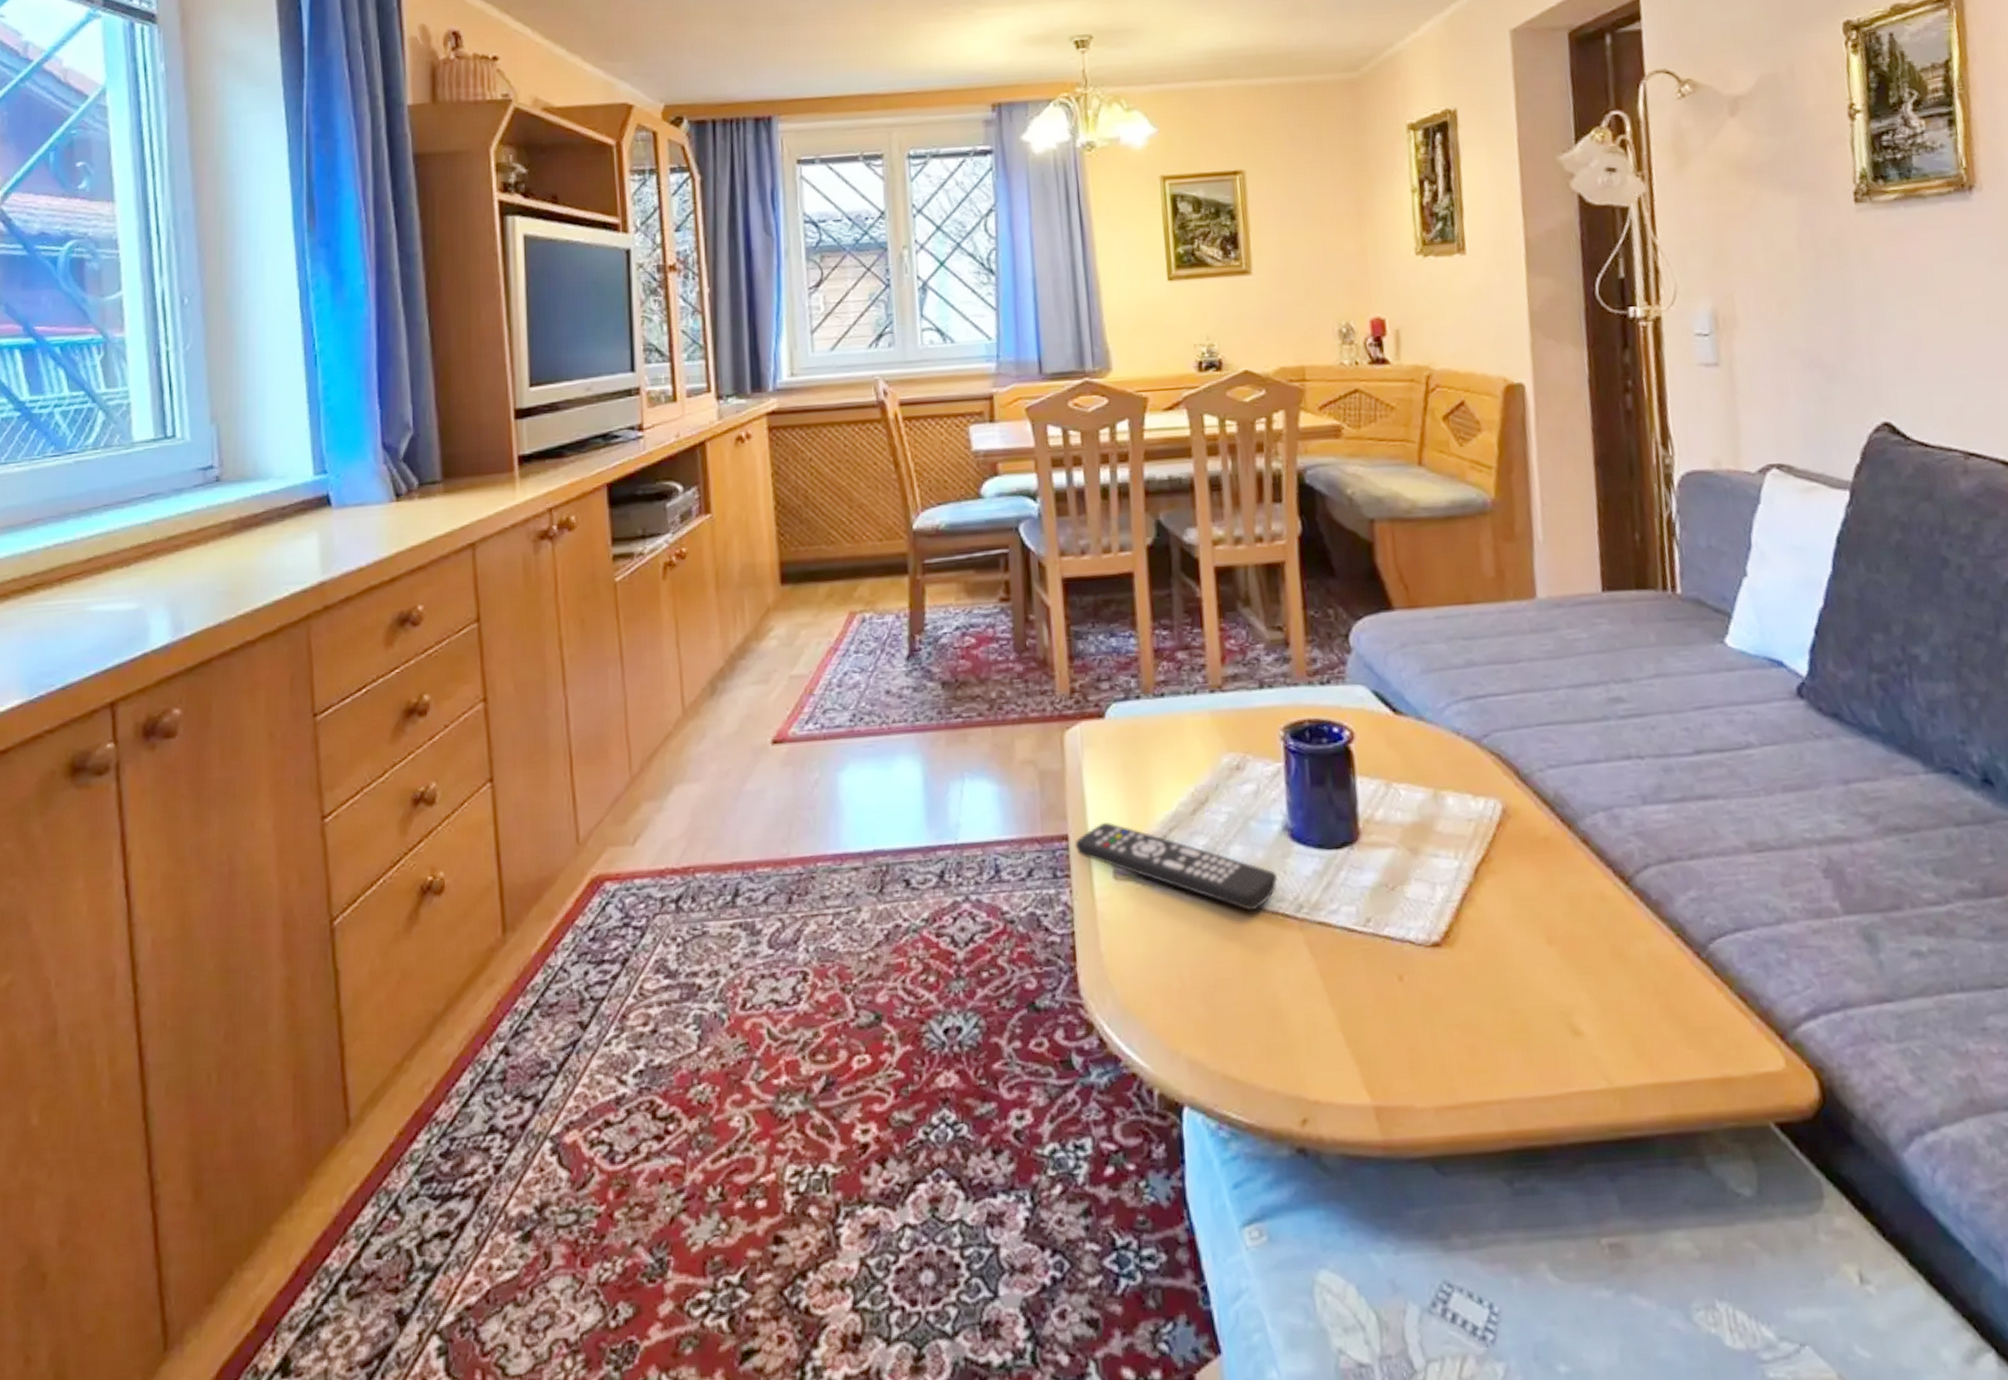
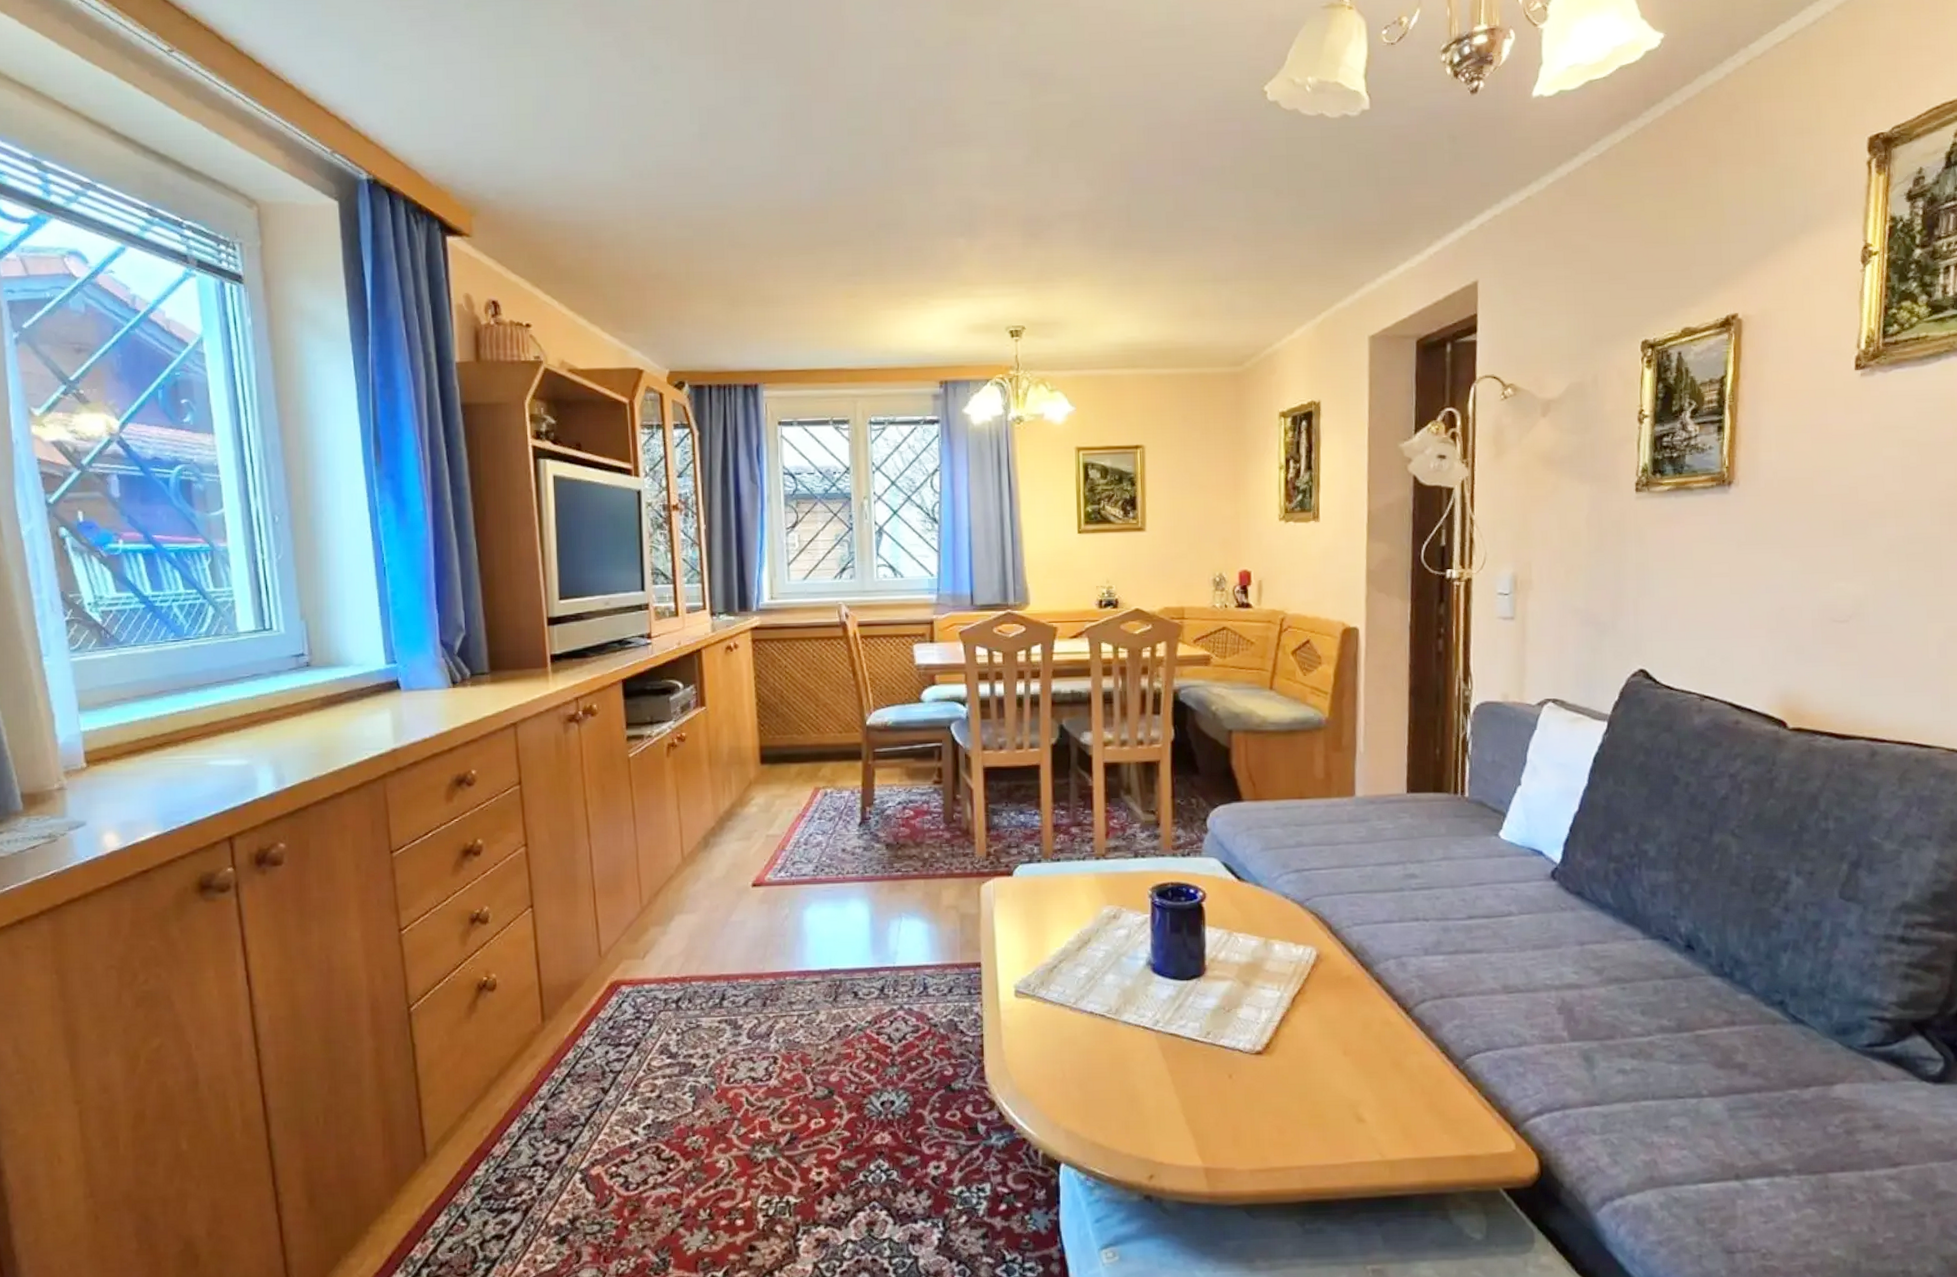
remote control: present [1074,821,1279,910] -> none [985,954,1142,1023]

